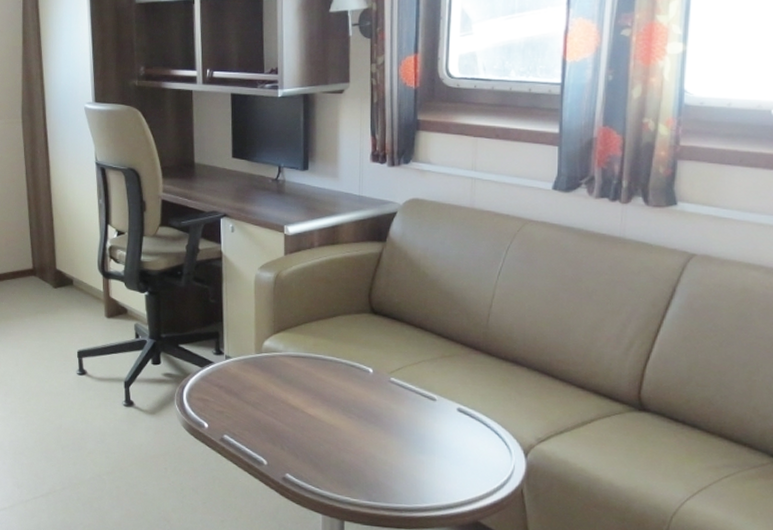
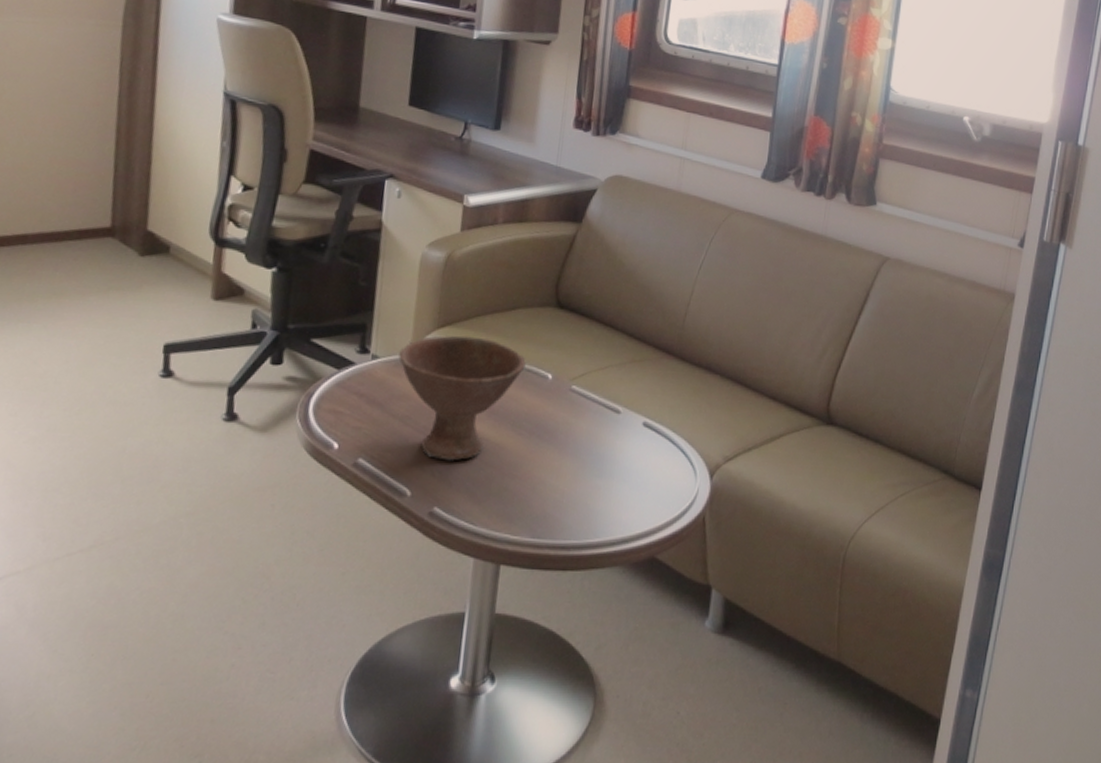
bowl: none [246,339,349,438] -> present [398,335,526,461]

